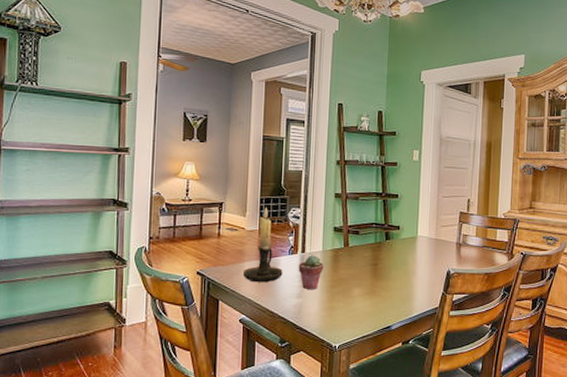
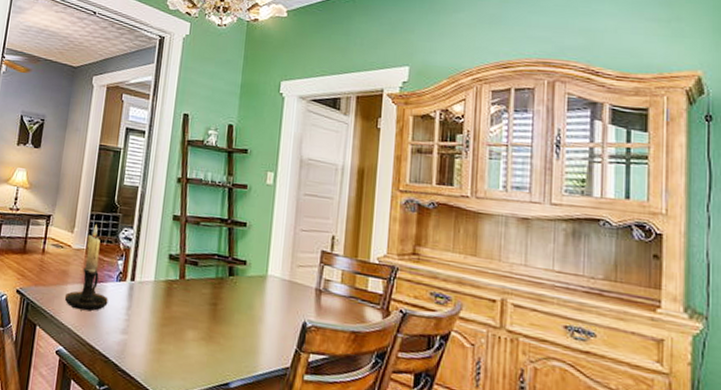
potted succulent: present [298,255,324,289] -> none [125,284,155,326]

